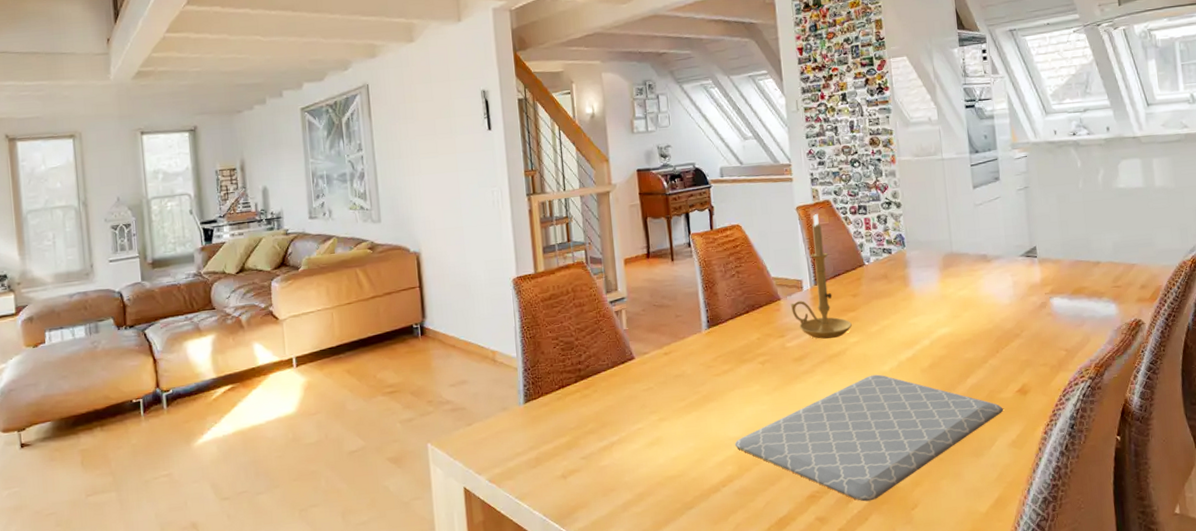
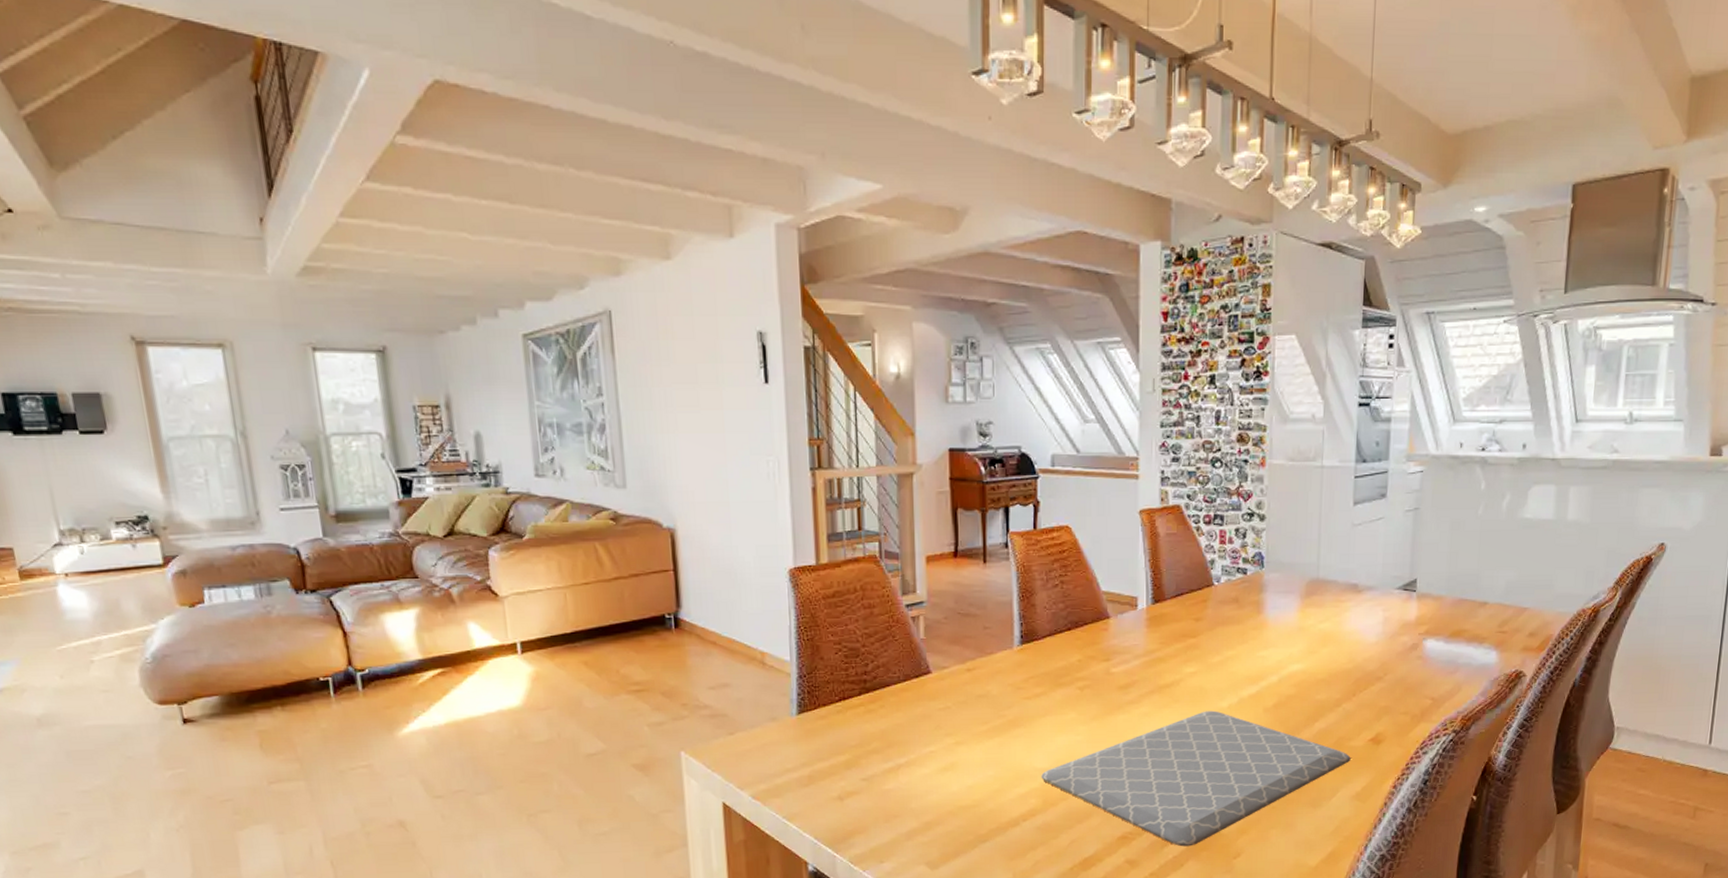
candle holder: present [790,213,852,339] -> none [1120,519,1190,667]

